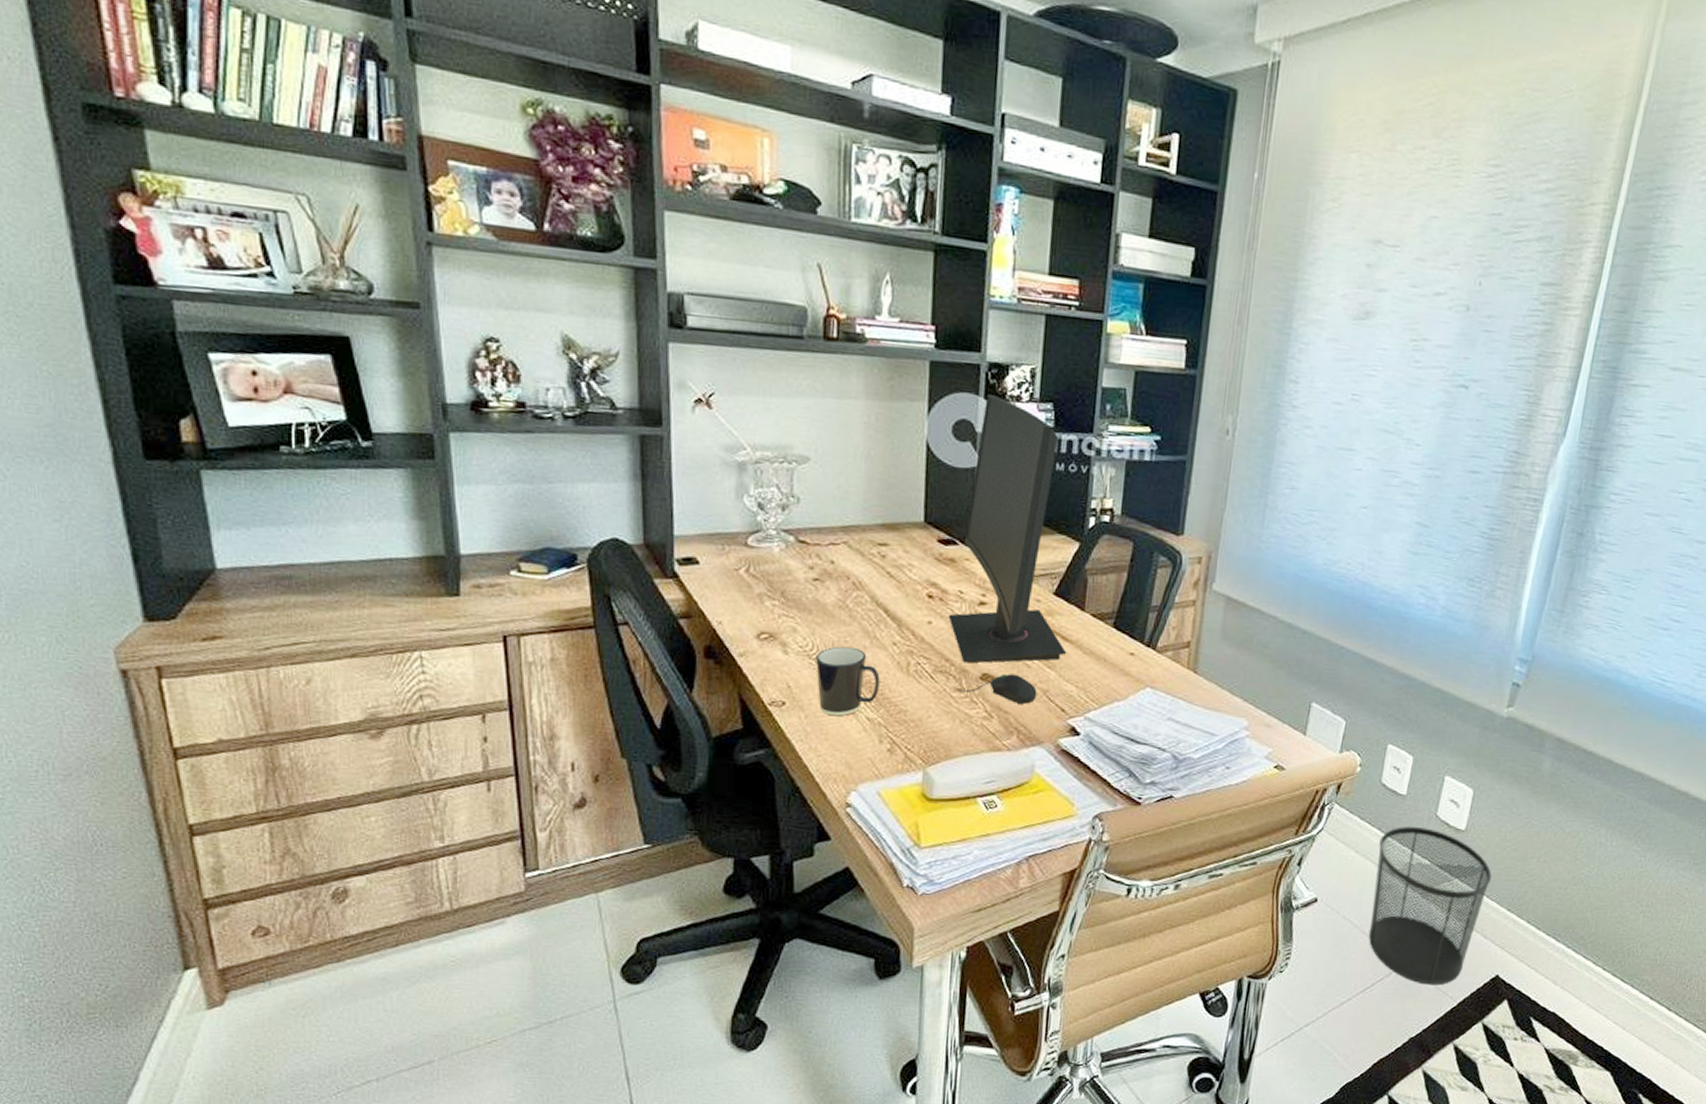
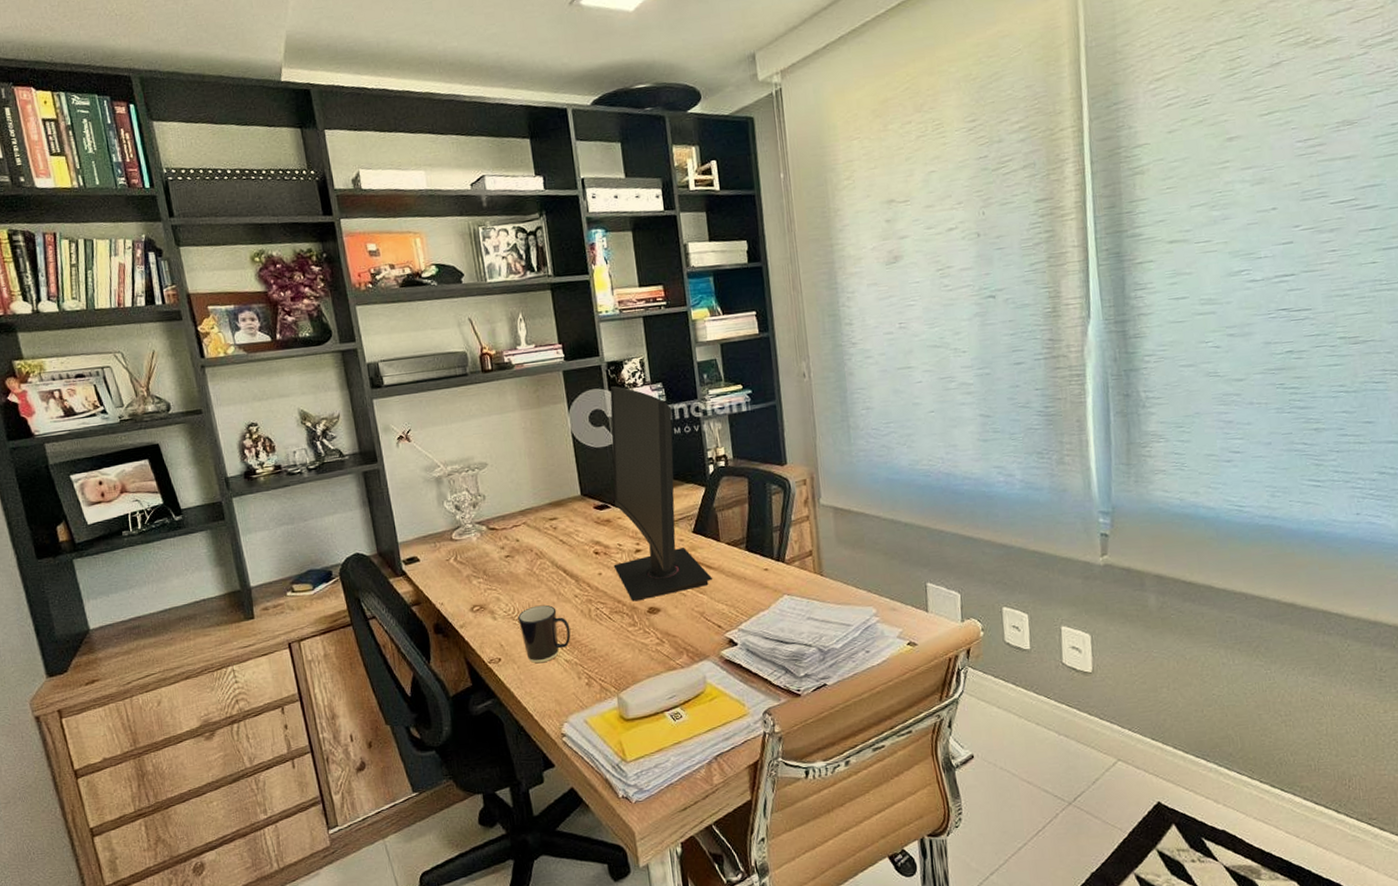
computer mouse: present [956,673,1037,704] -> none [630,603,696,627]
waste bin: present [1368,826,1492,985] -> none [1016,676,1129,821]

